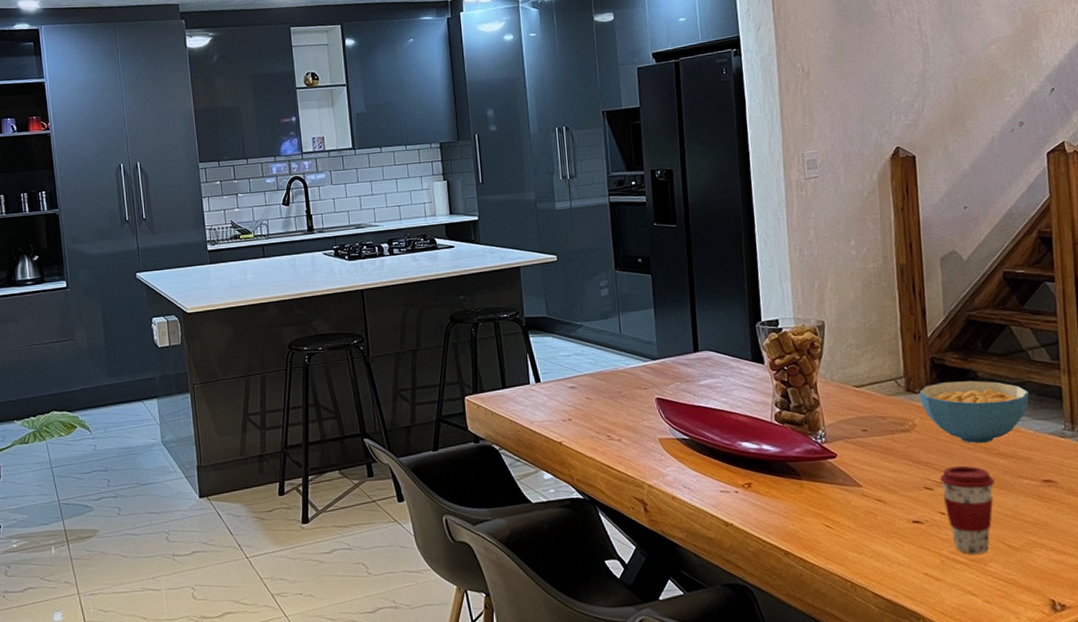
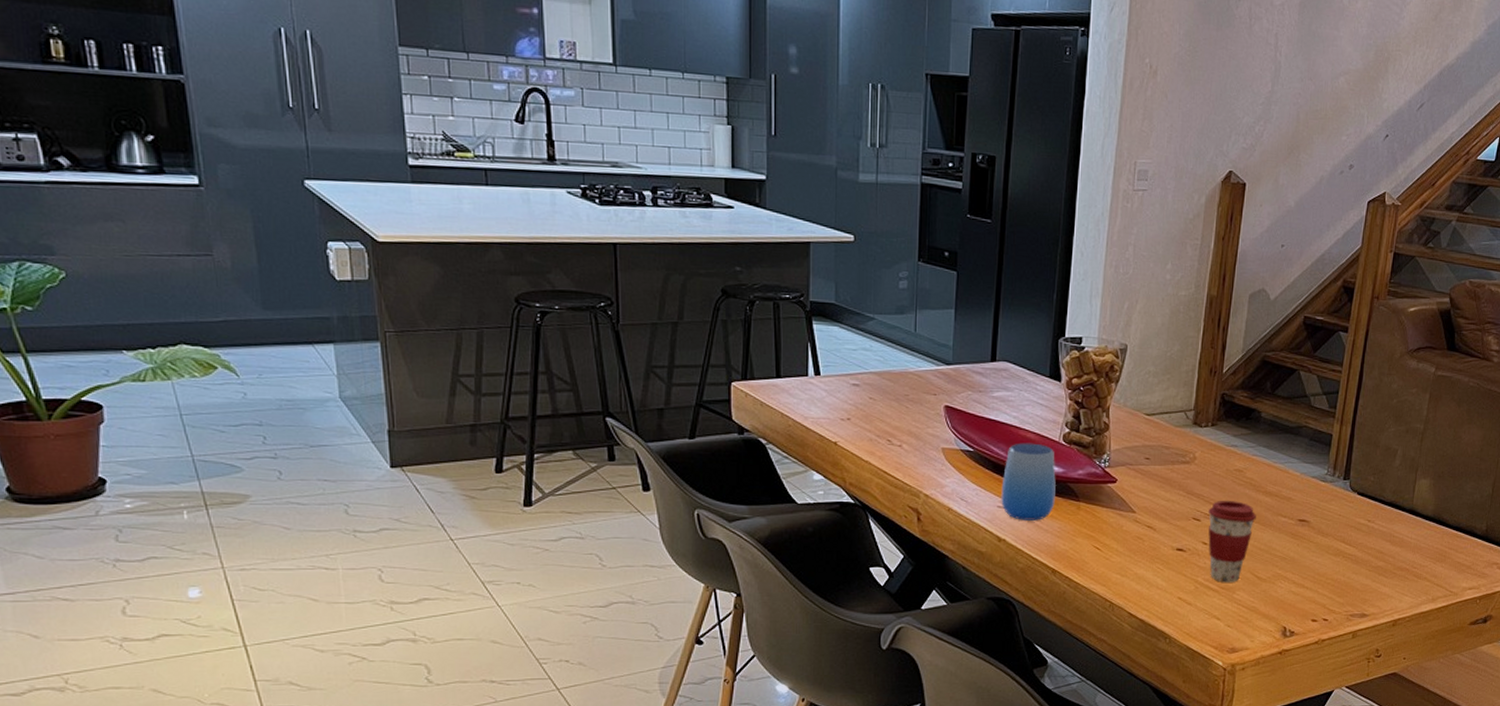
cup: none [721,425,777,503] -> present [1001,443,1056,520]
cereal bowl: present [919,380,1029,443] -> none [1205,419,1303,480]

